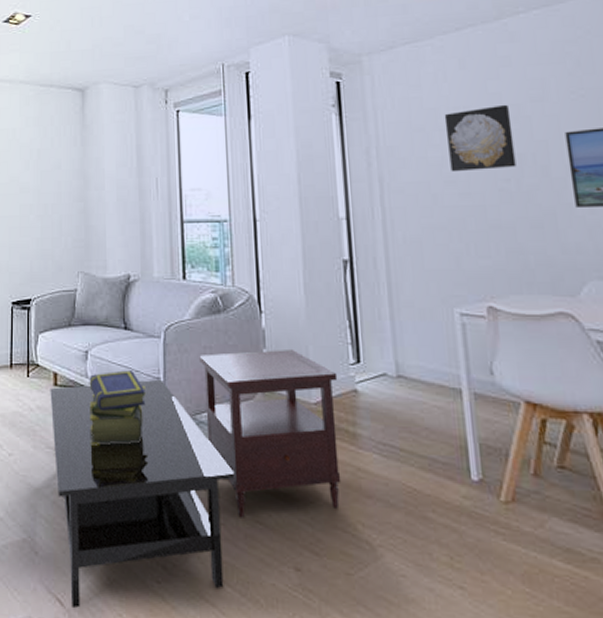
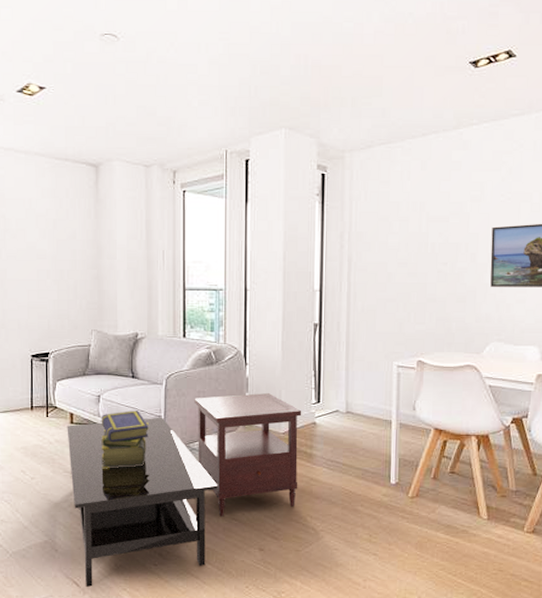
wall art: present [444,104,517,172] -> none [404,202,455,256]

